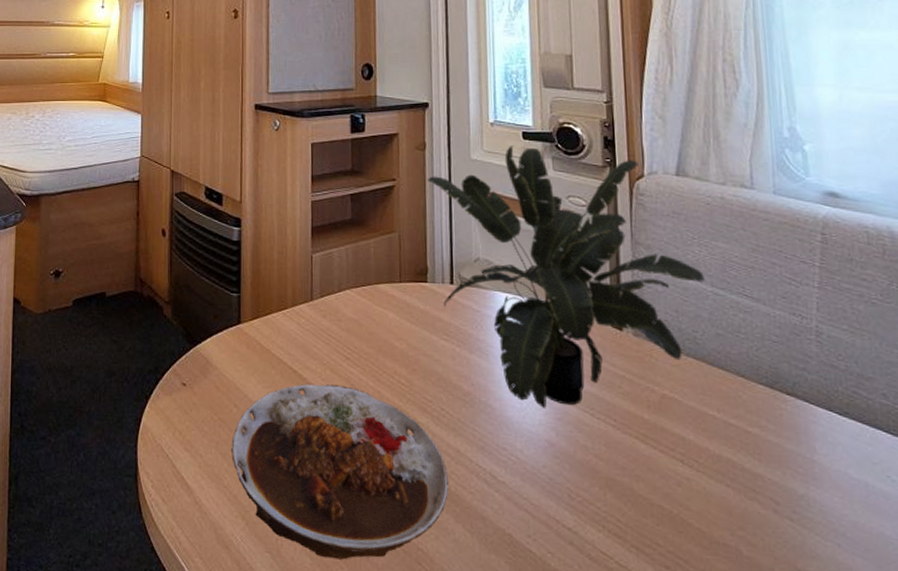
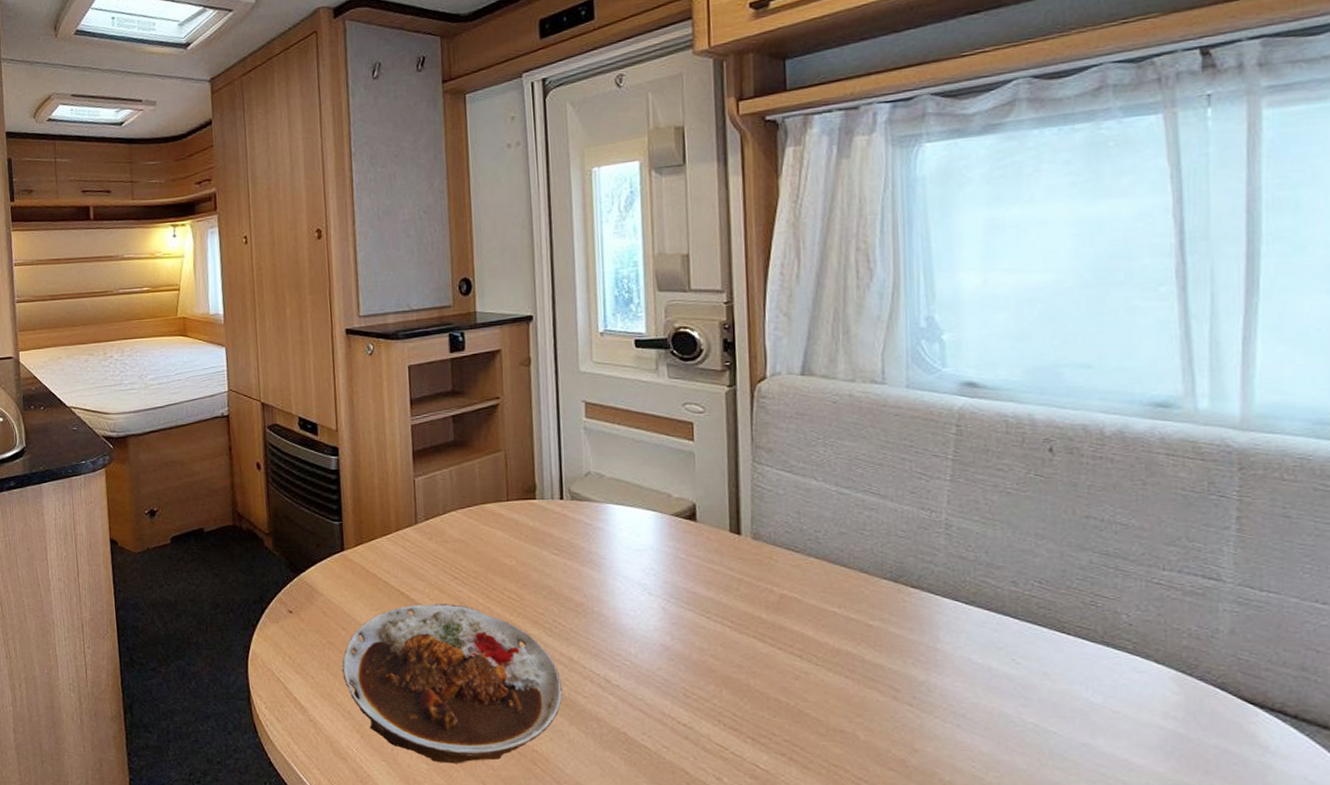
potted plant: present [427,146,706,408] -> none [533,355,830,614]

